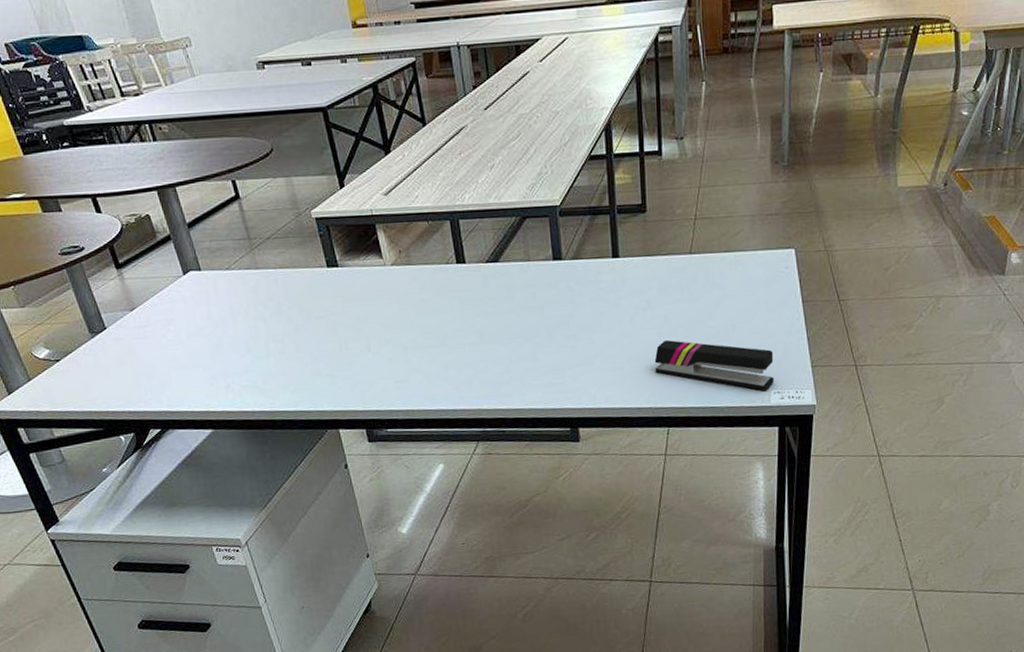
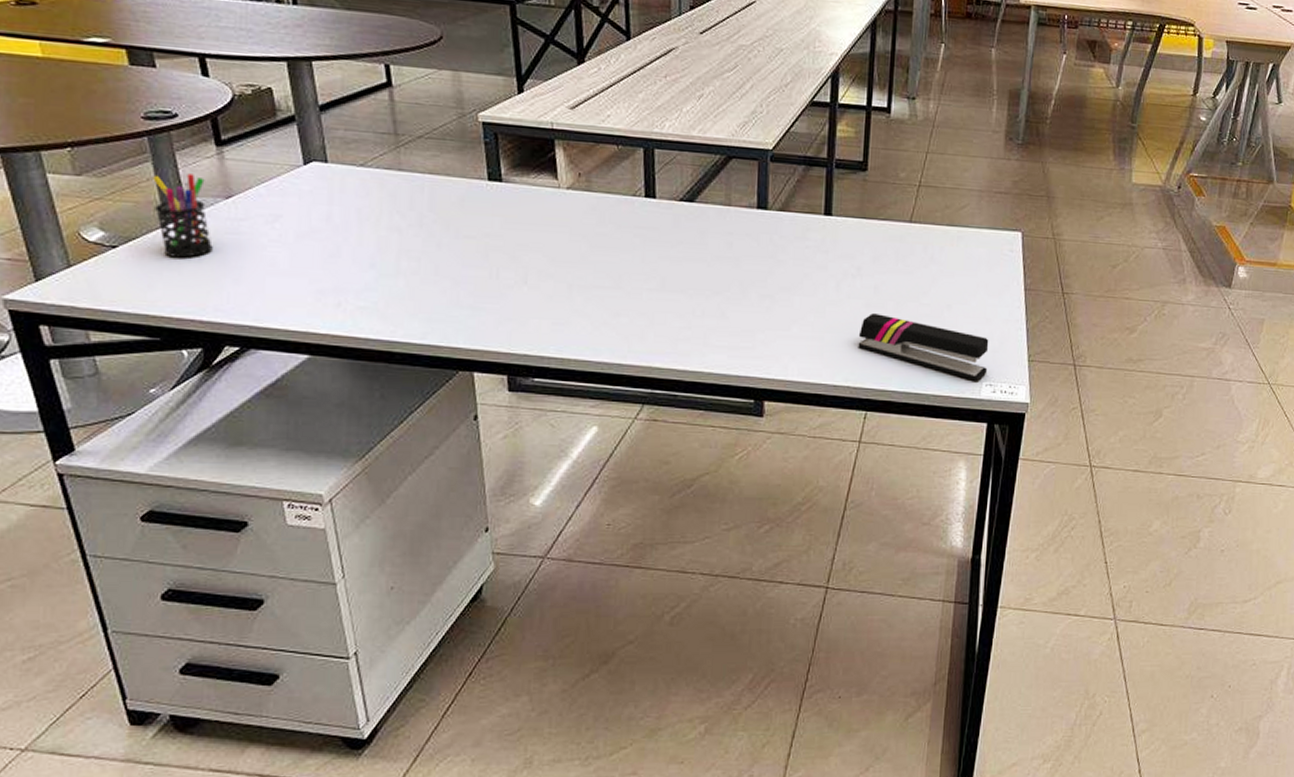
pen holder: none [75,294,128,364] -> present [153,173,213,258]

